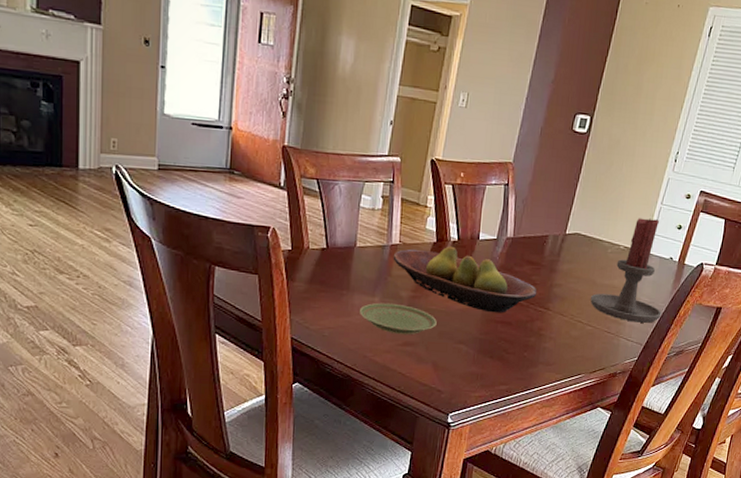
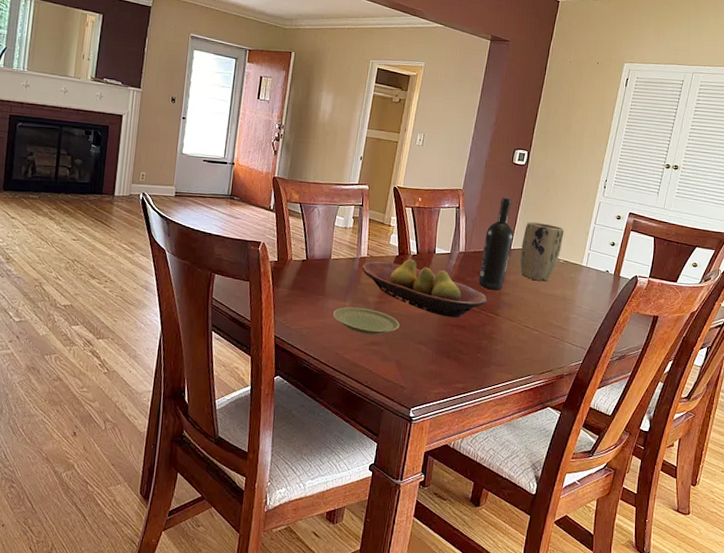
wine bottle: none [527,172,570,282] -> present [478,197,514,290]
plant pot: none [575,201,627,271] -> present [520,221,564,282]
candle holder: present [590,217,662,323] -> none [535,235,602,329]

